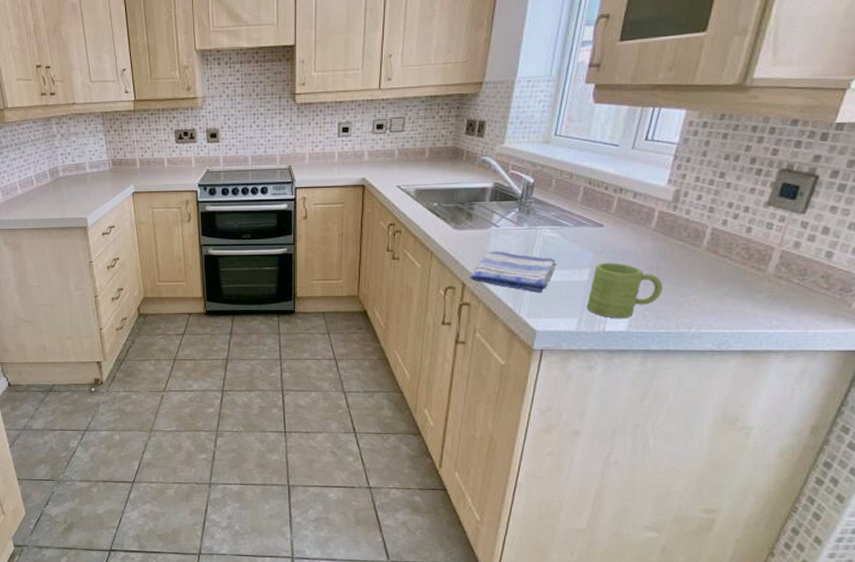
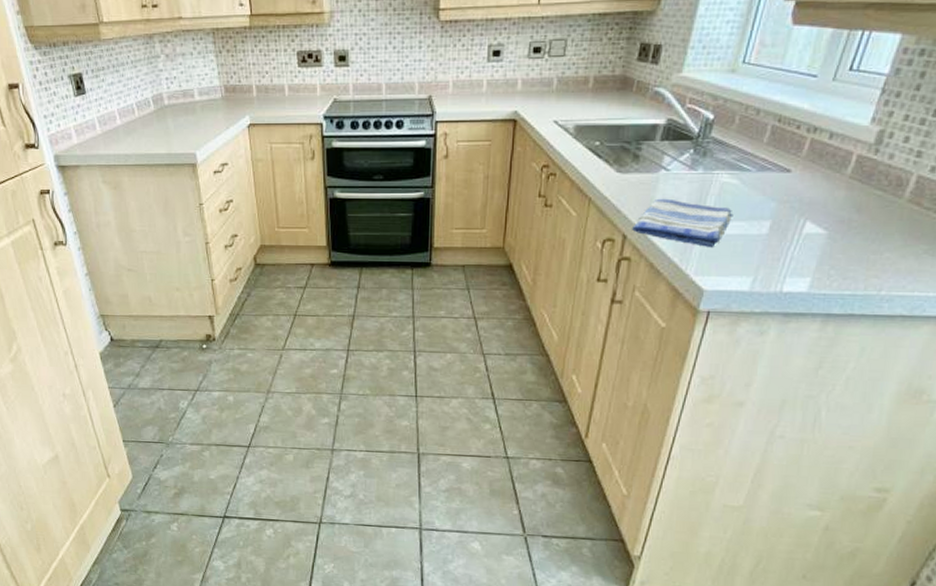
mug: present [586,262,663,319] -> none [763,214,854,279]

